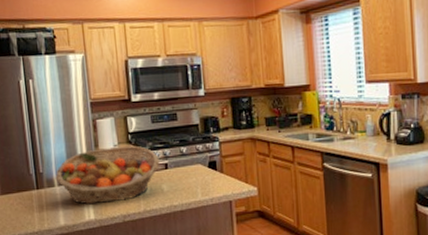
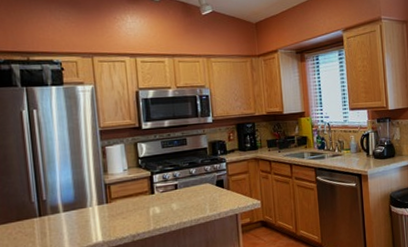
fruit basket: present [55,146,160,205] -> none [60,170,170,228]

